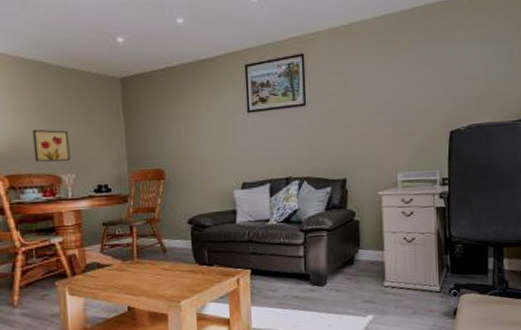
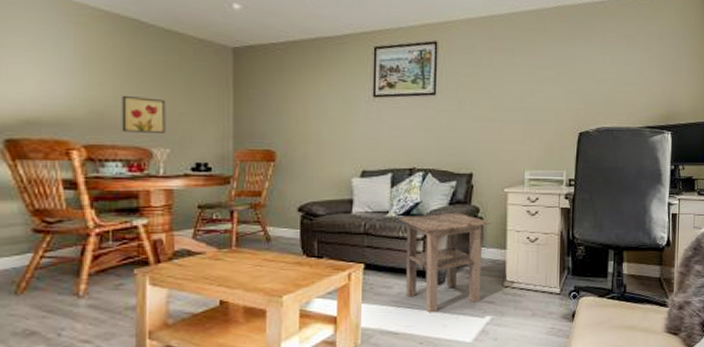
side table: none [278,217,368,314] -> present [397,212,492,313]

